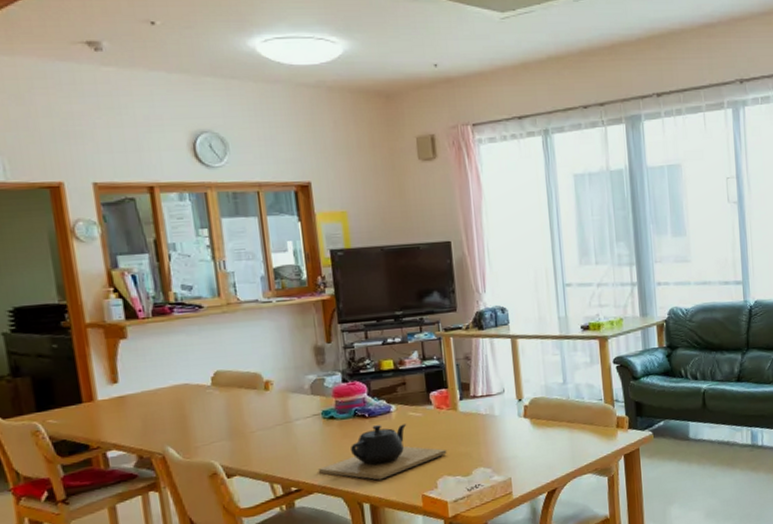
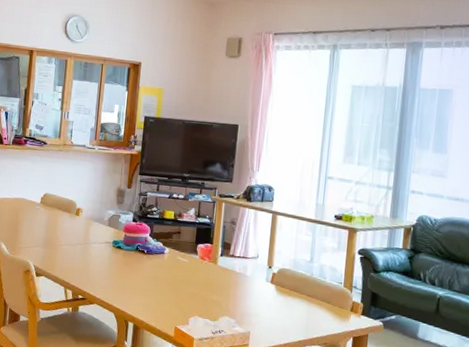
teapot: present [318,423,447,480] -> none [100,261,202,307]

